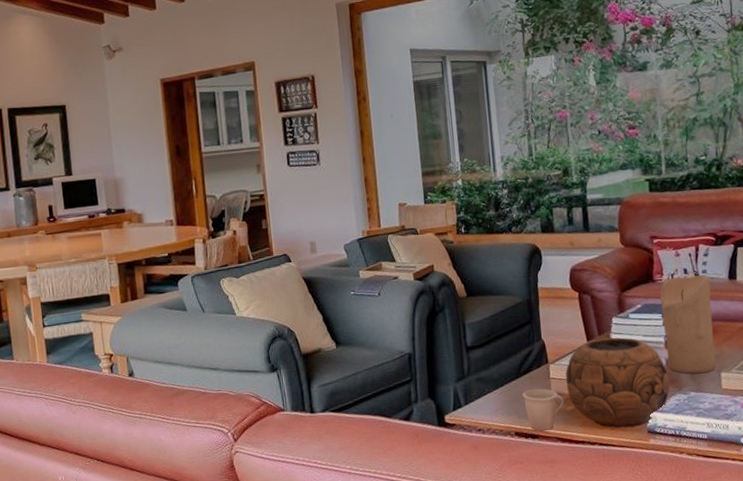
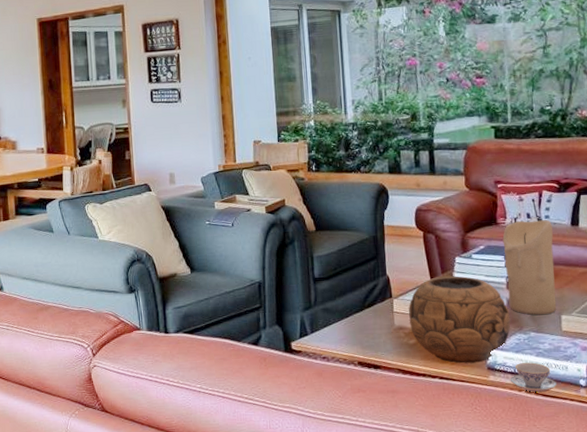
mug: present [522,388,564,432] -> none [366,321,407,363]
teacup: none [670,423,718,454] -> present [510,362,557,392]

